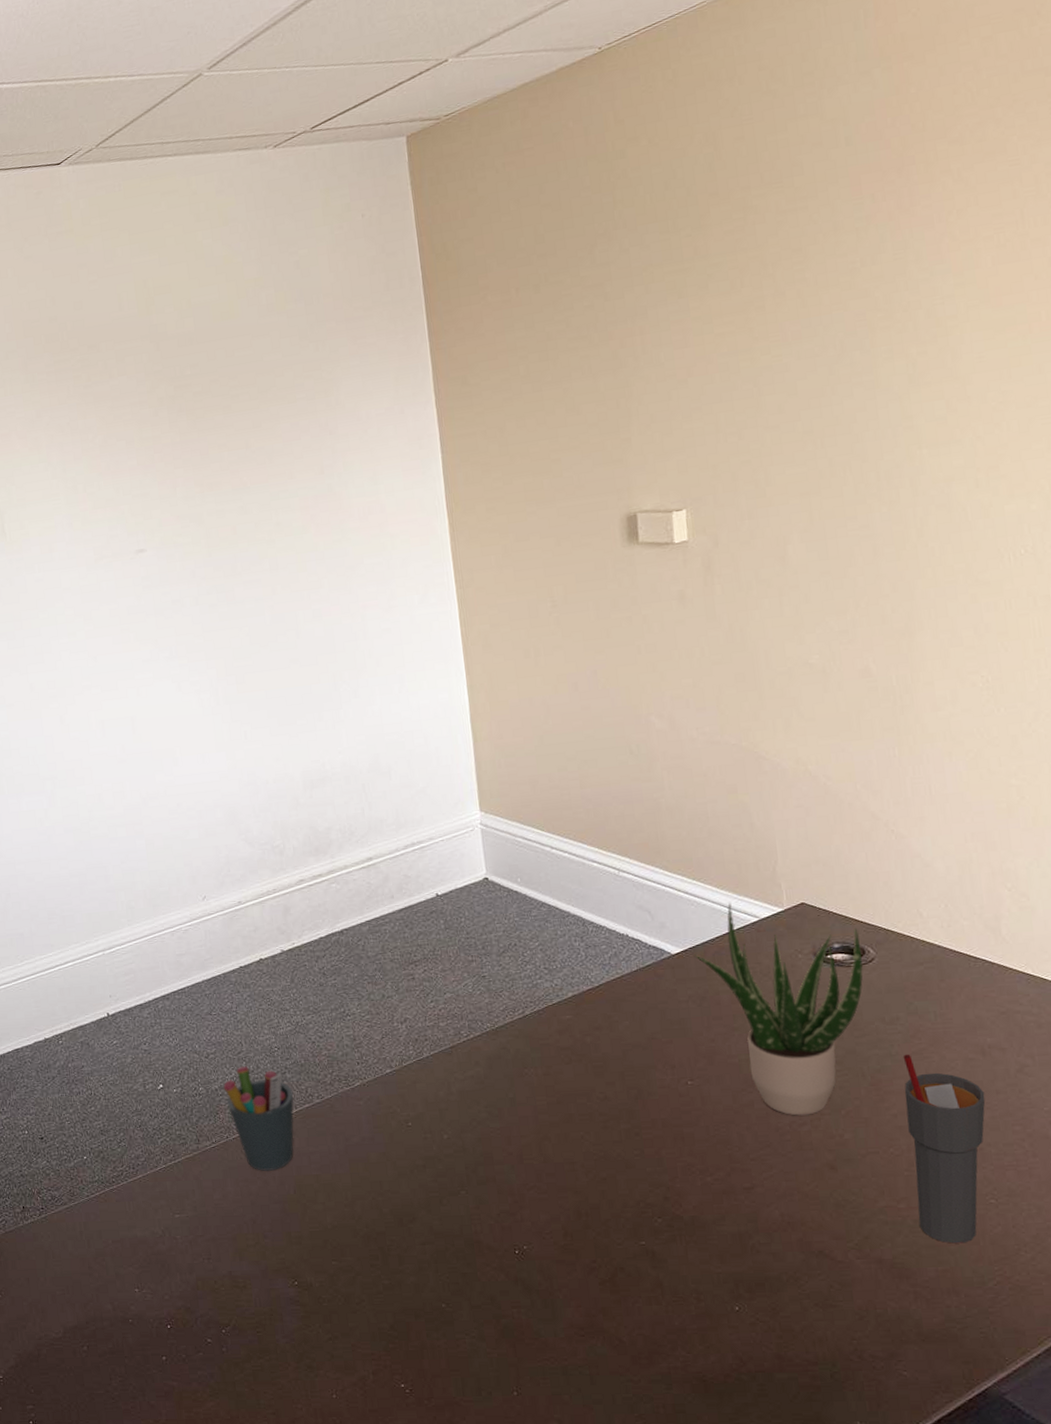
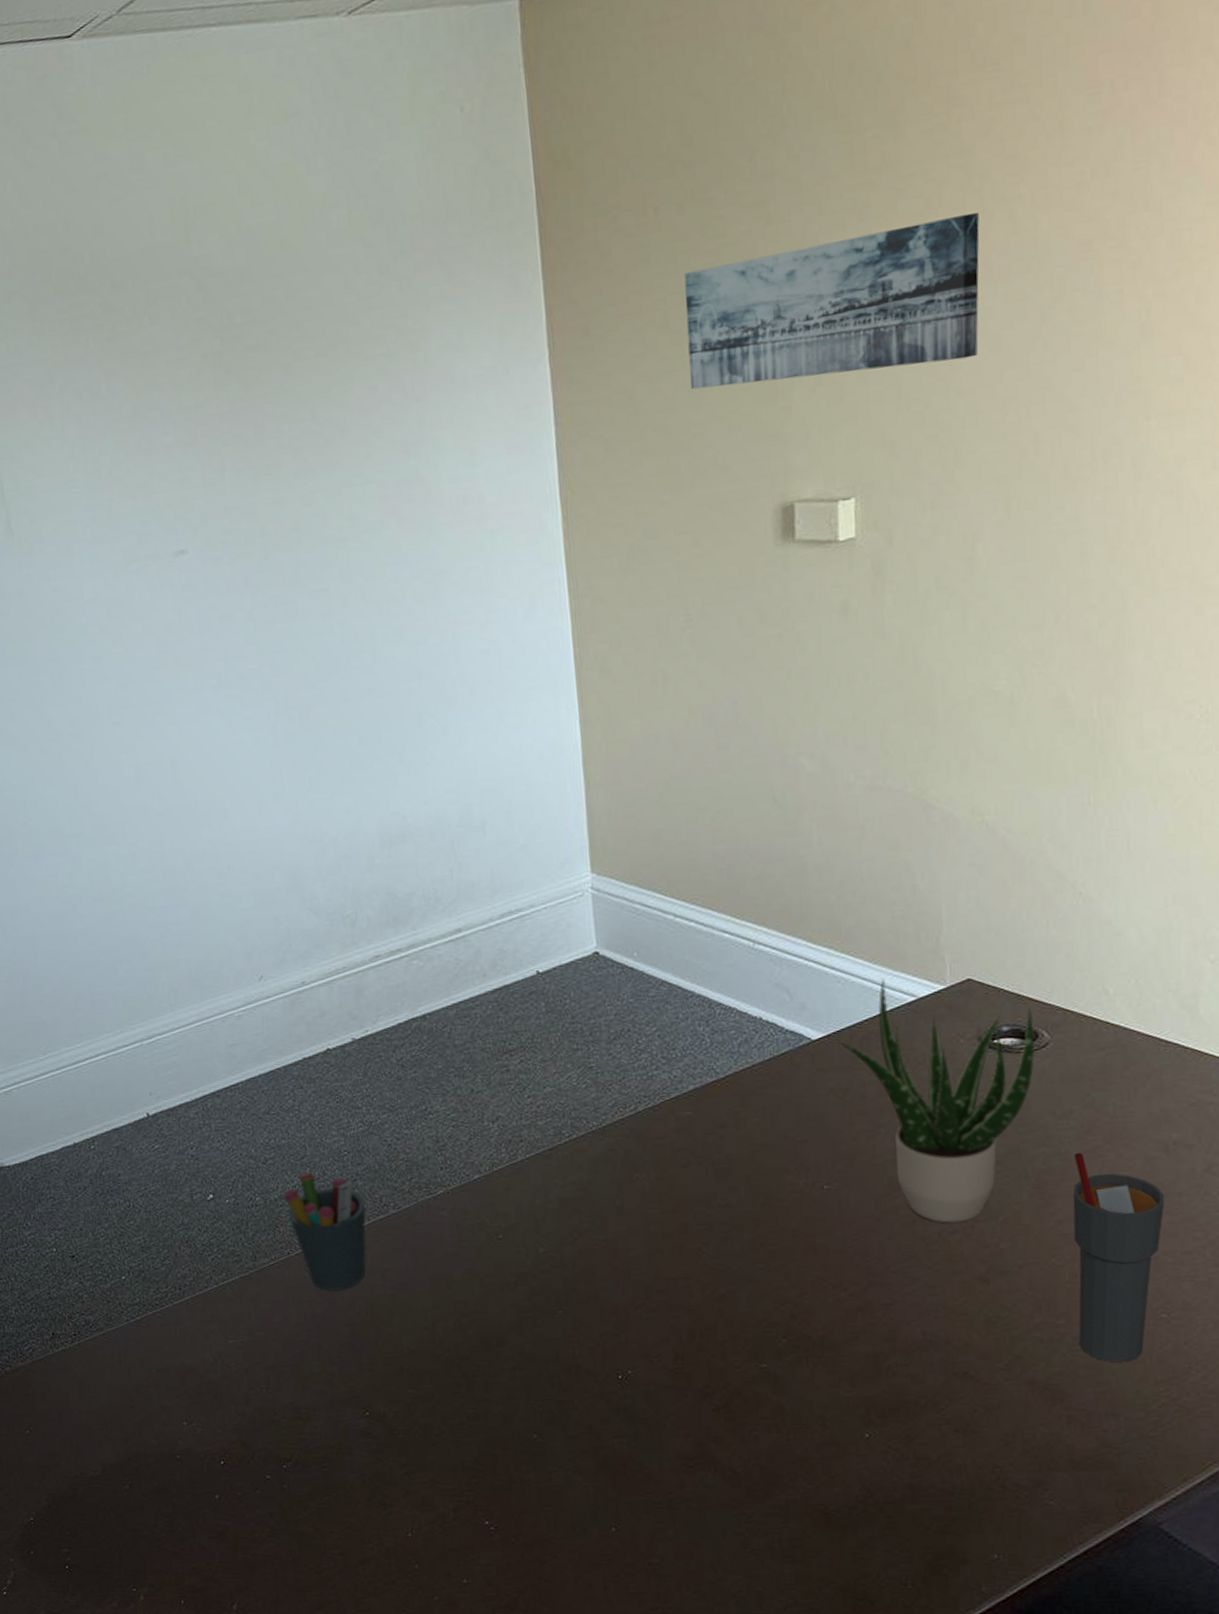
wall art: none [541,291,779,426] -> present [684,211,980,390]

